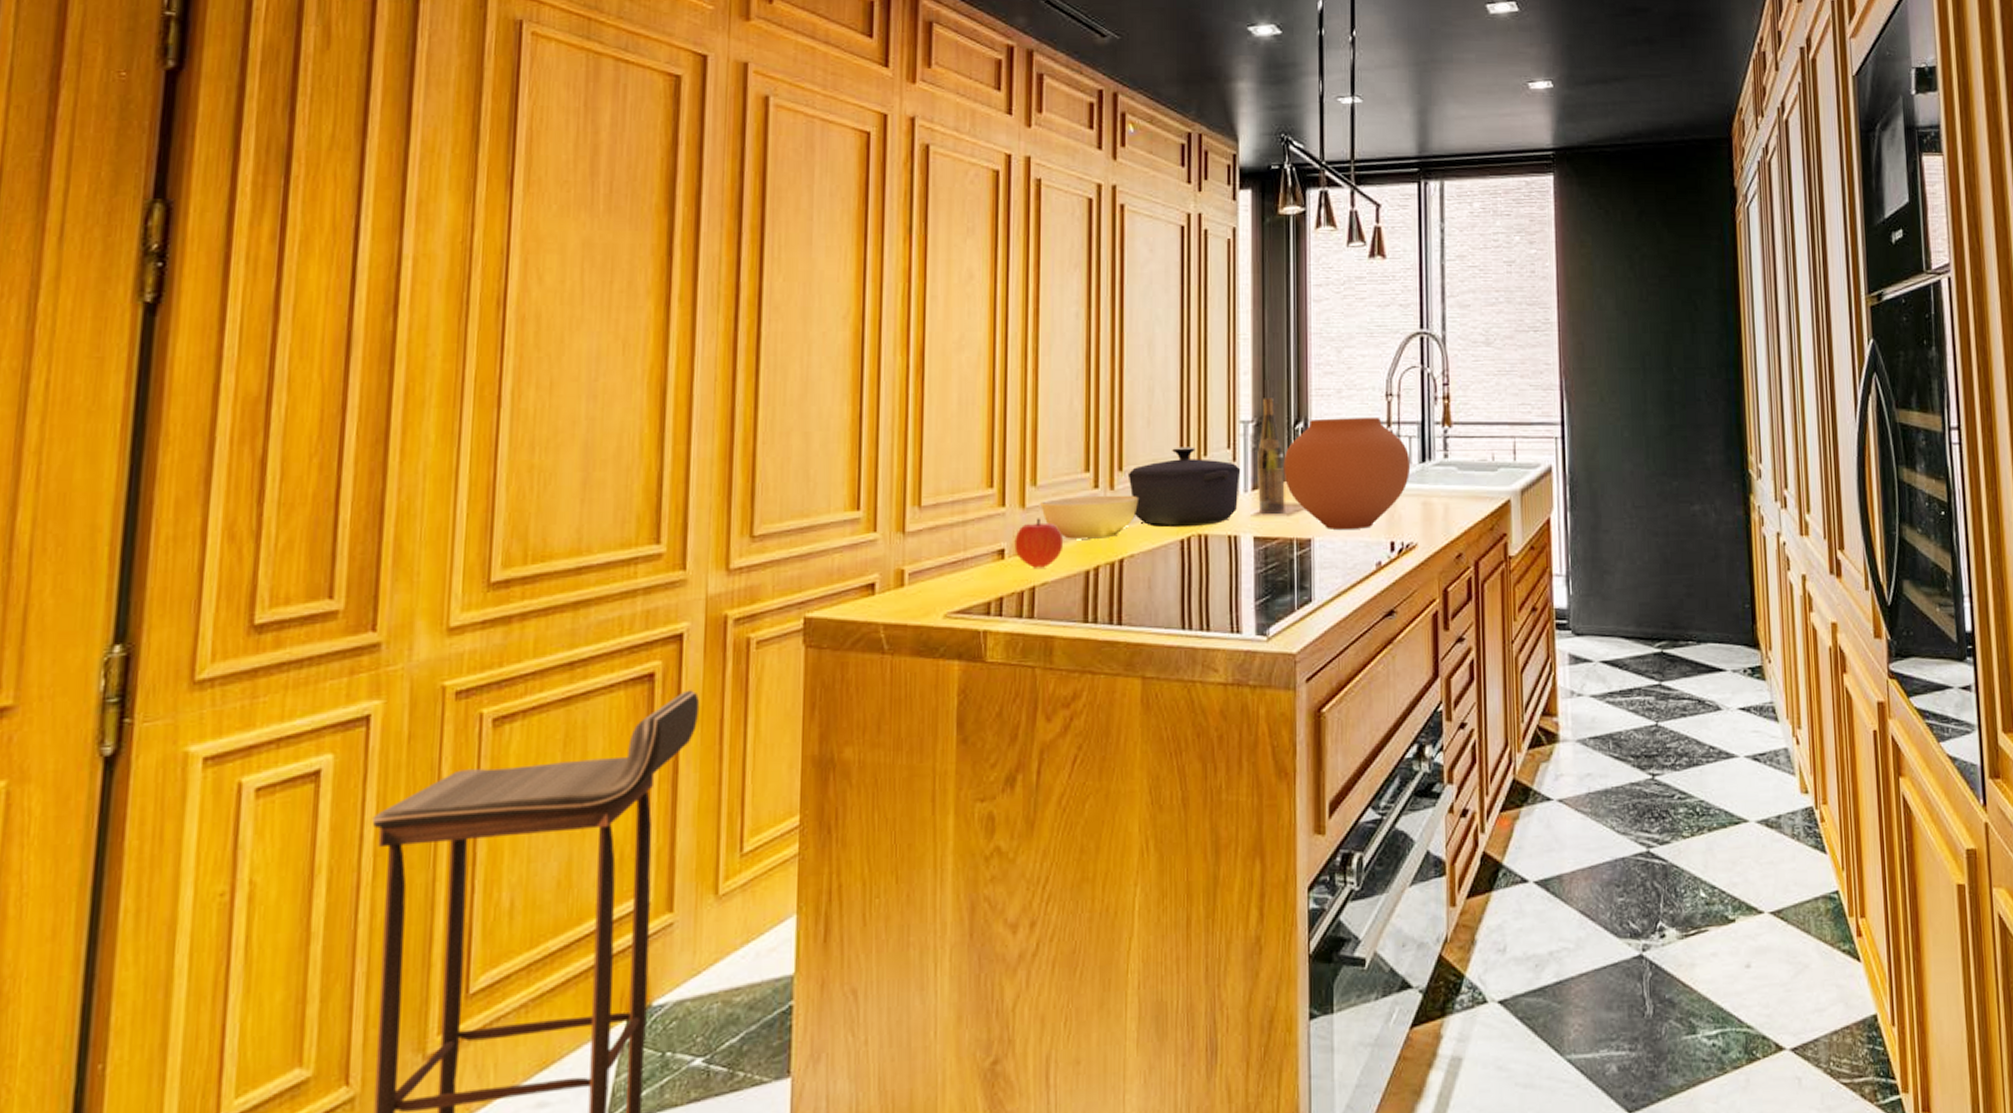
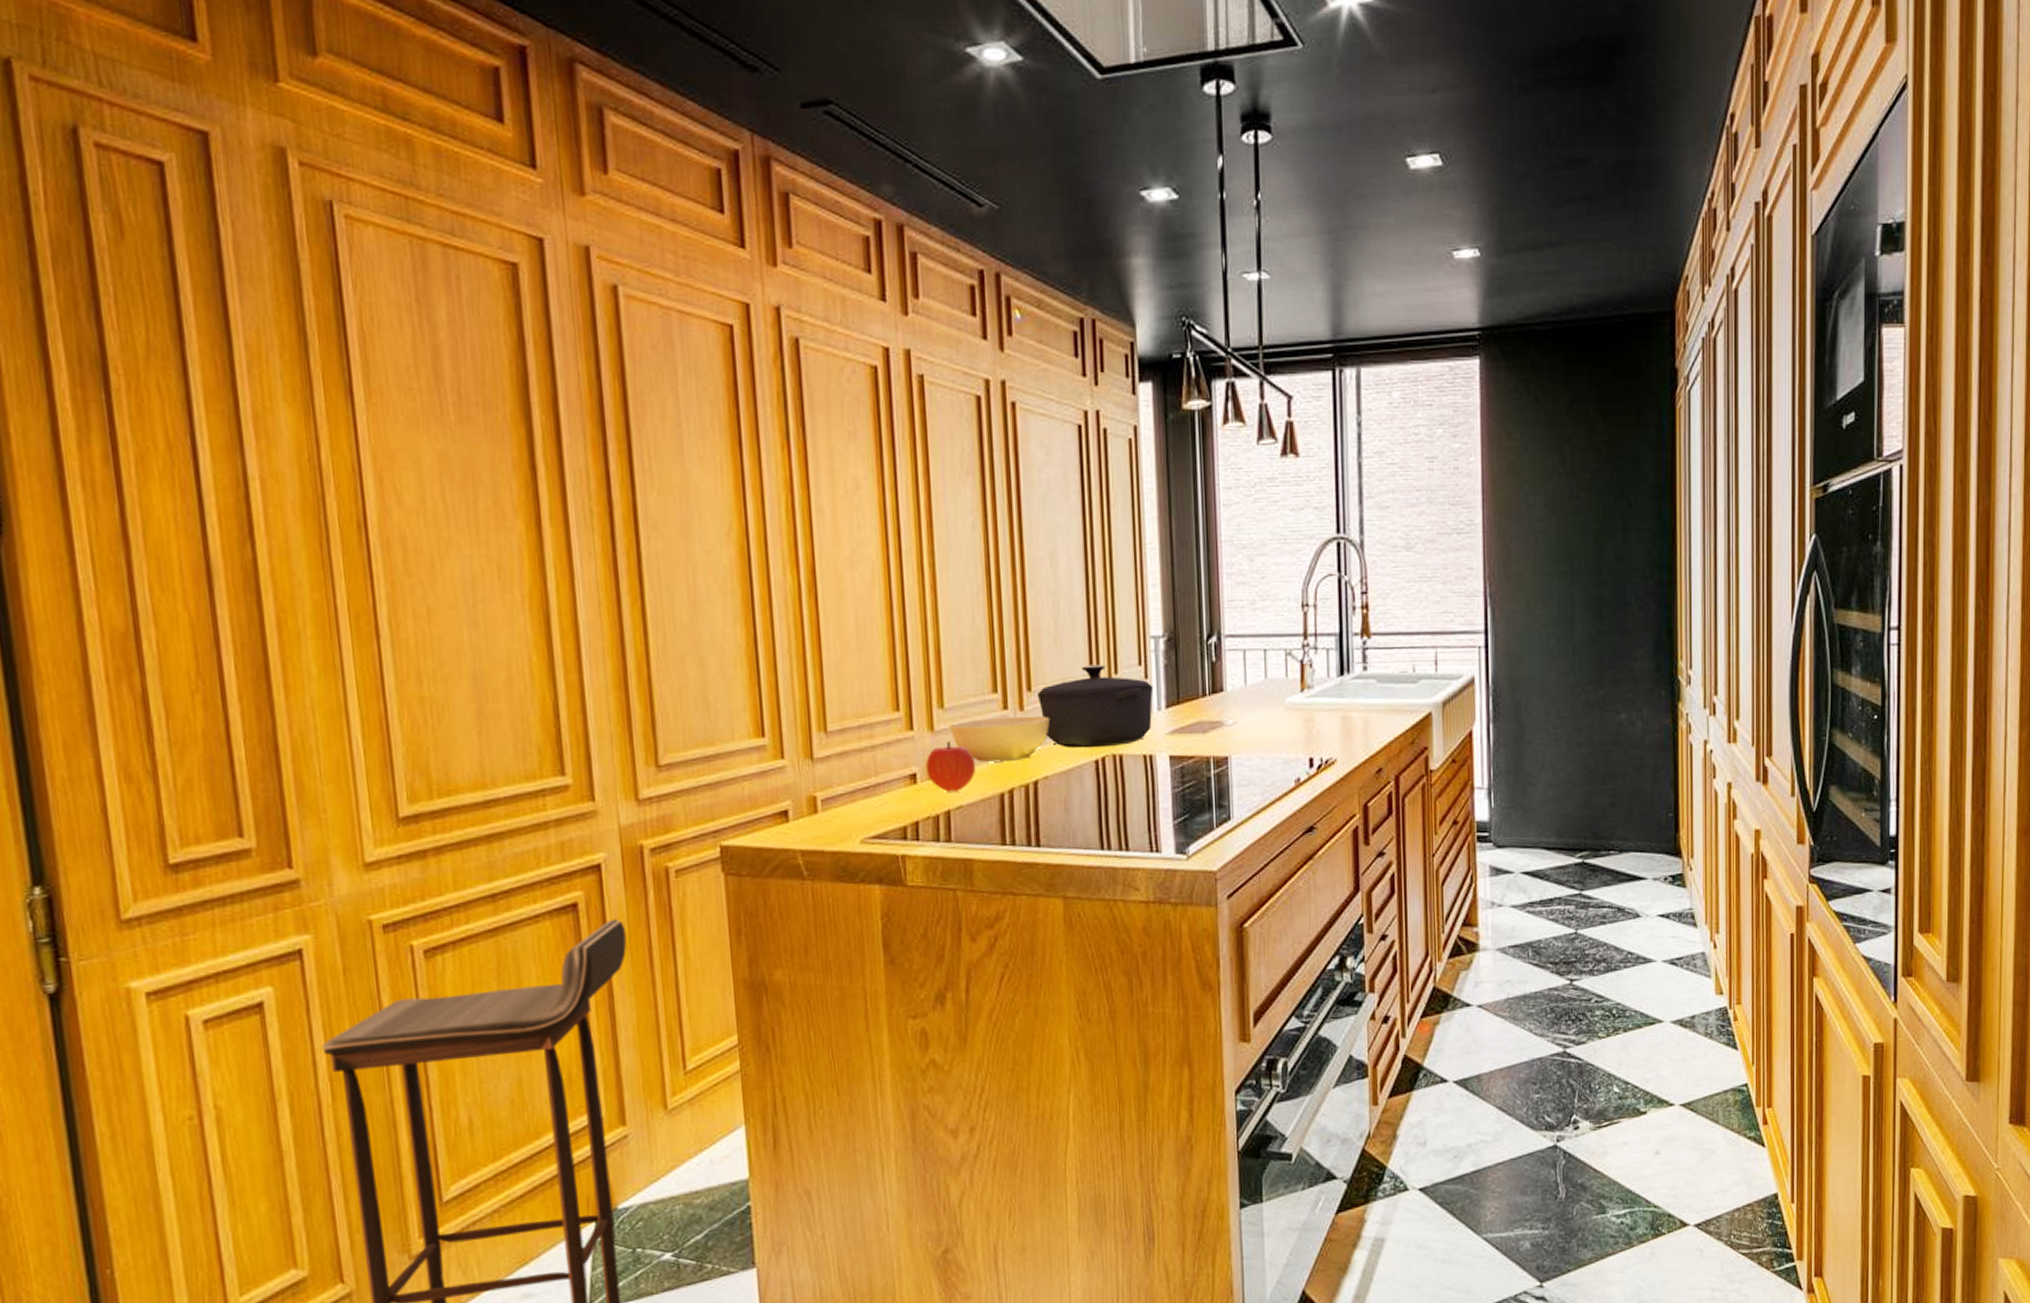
wine bottle: present [1258,398,1285,514] -> none [1170,611,1201,732]
vase: present [1283,416,1411,529] -> none [1197,628,1329,747]

